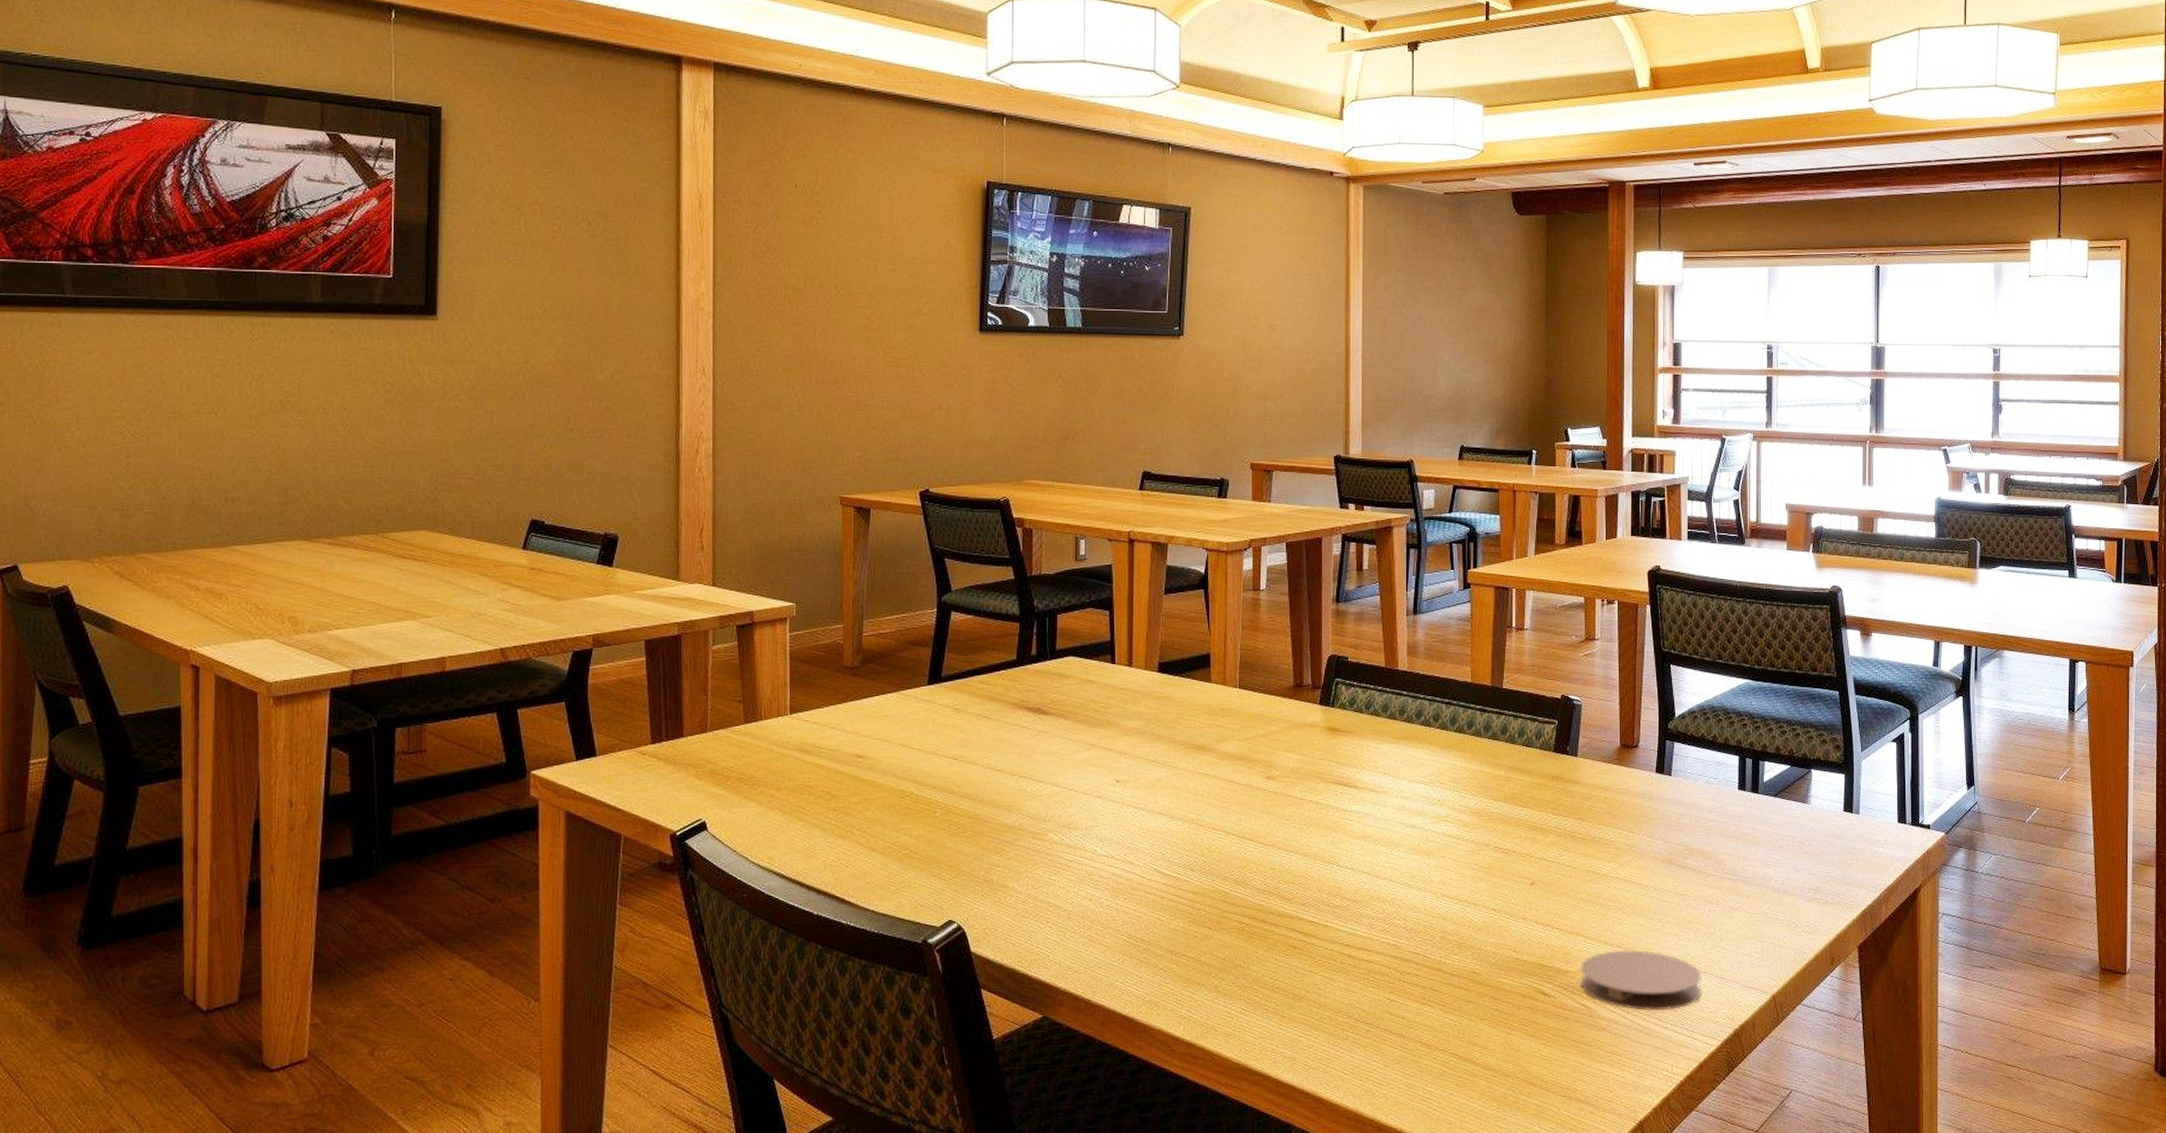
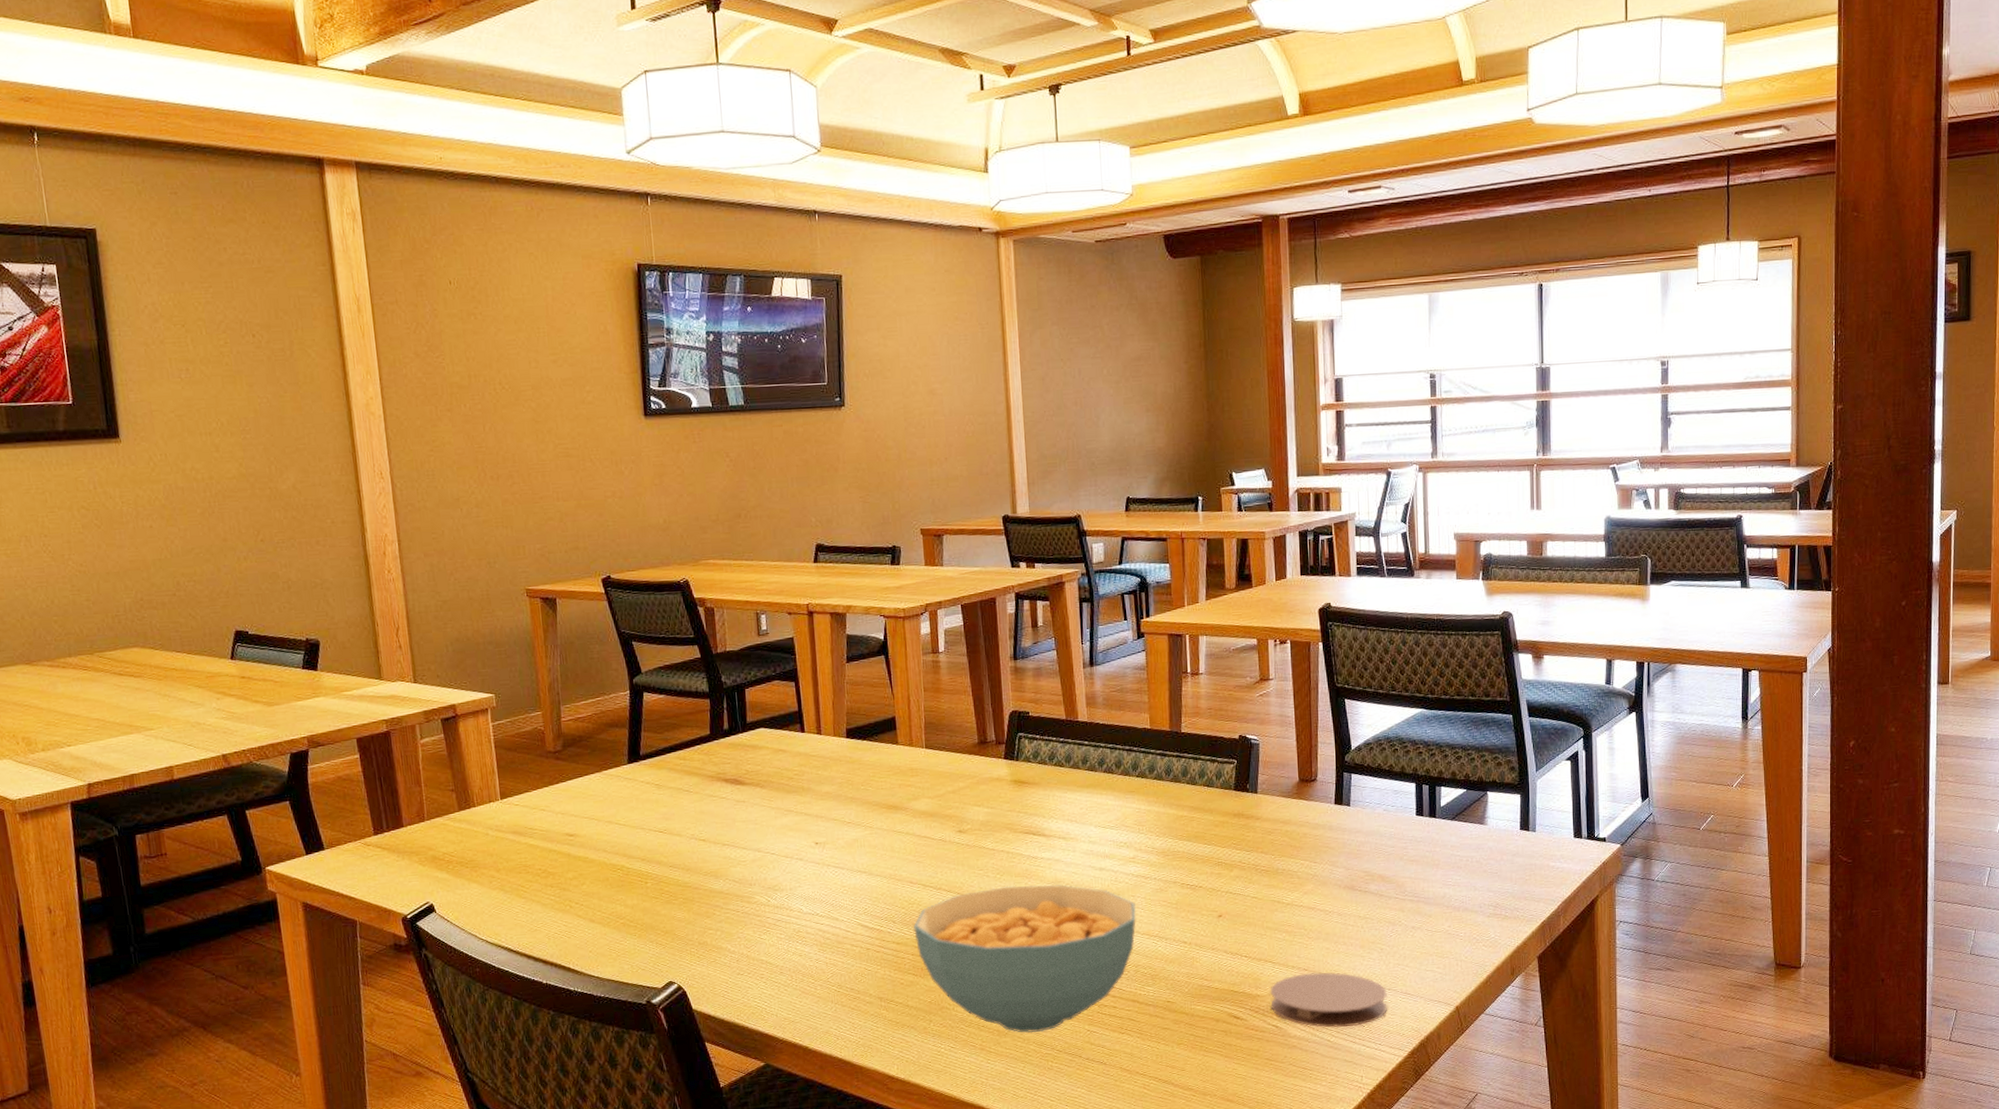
cereal bowl: none [1211,839,1445,999] -> present [913,885,1136,1033]

